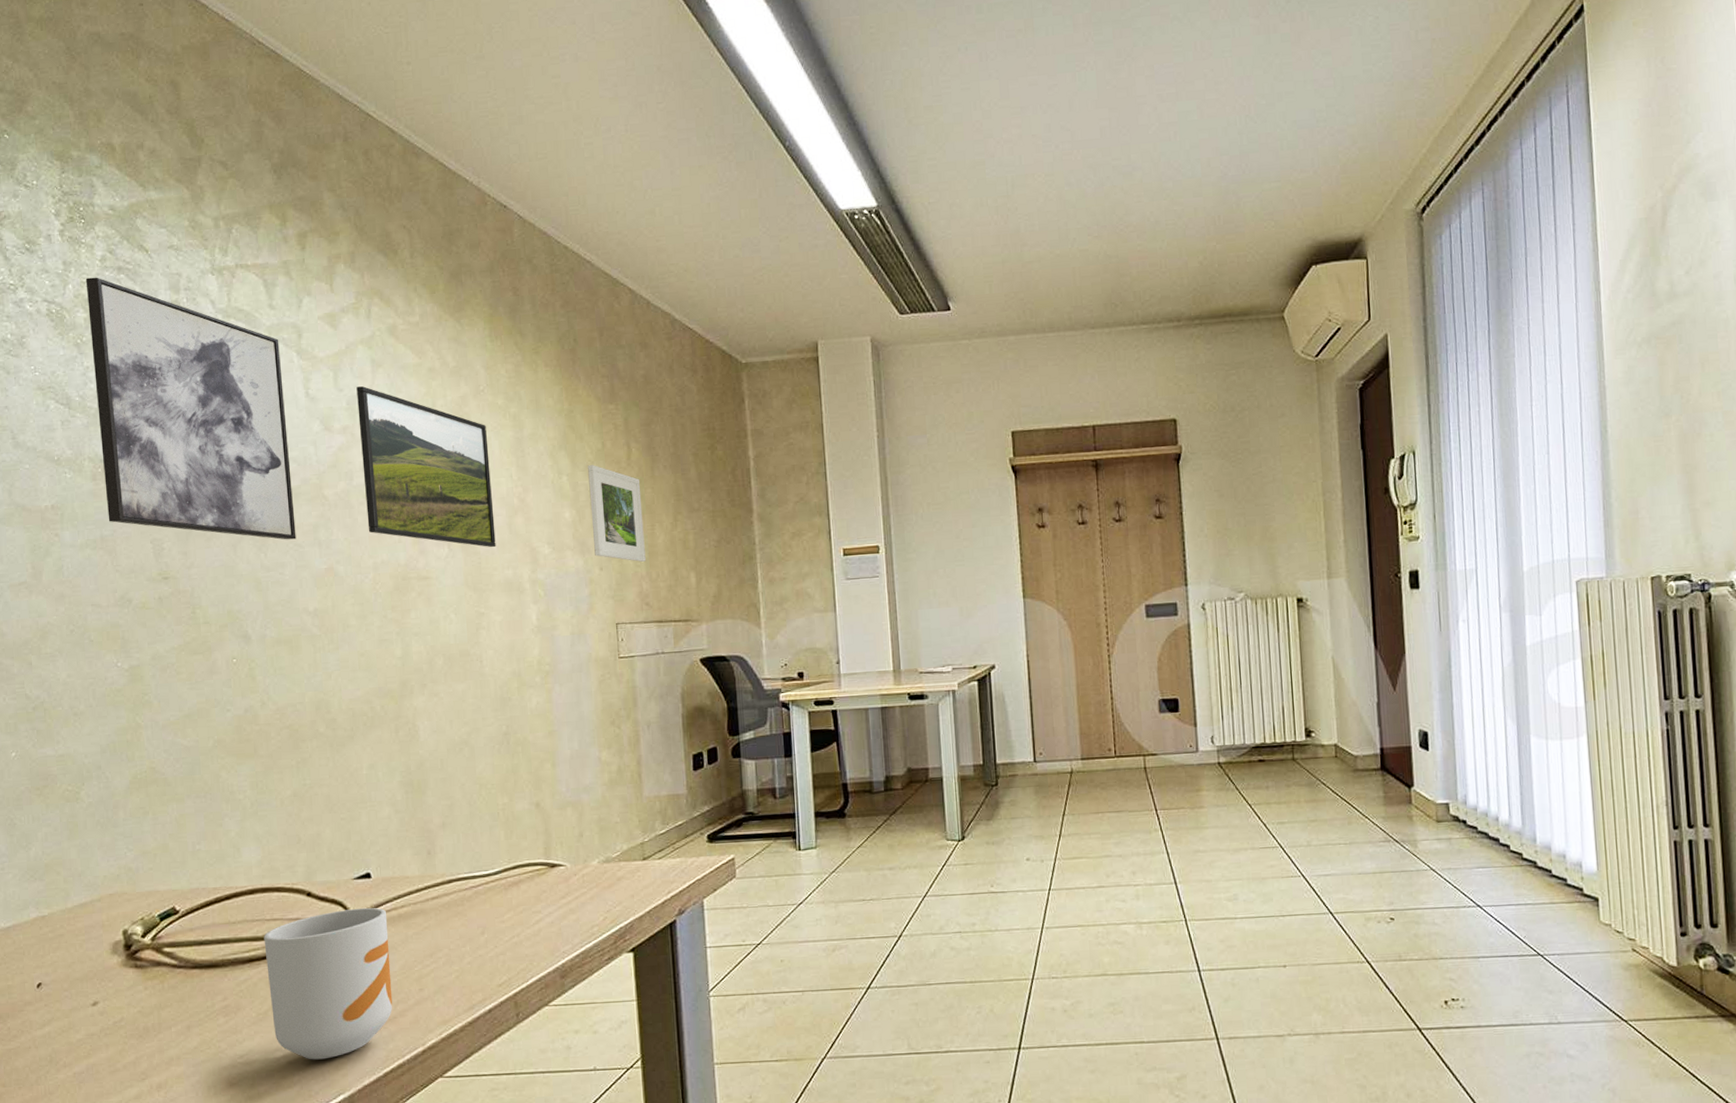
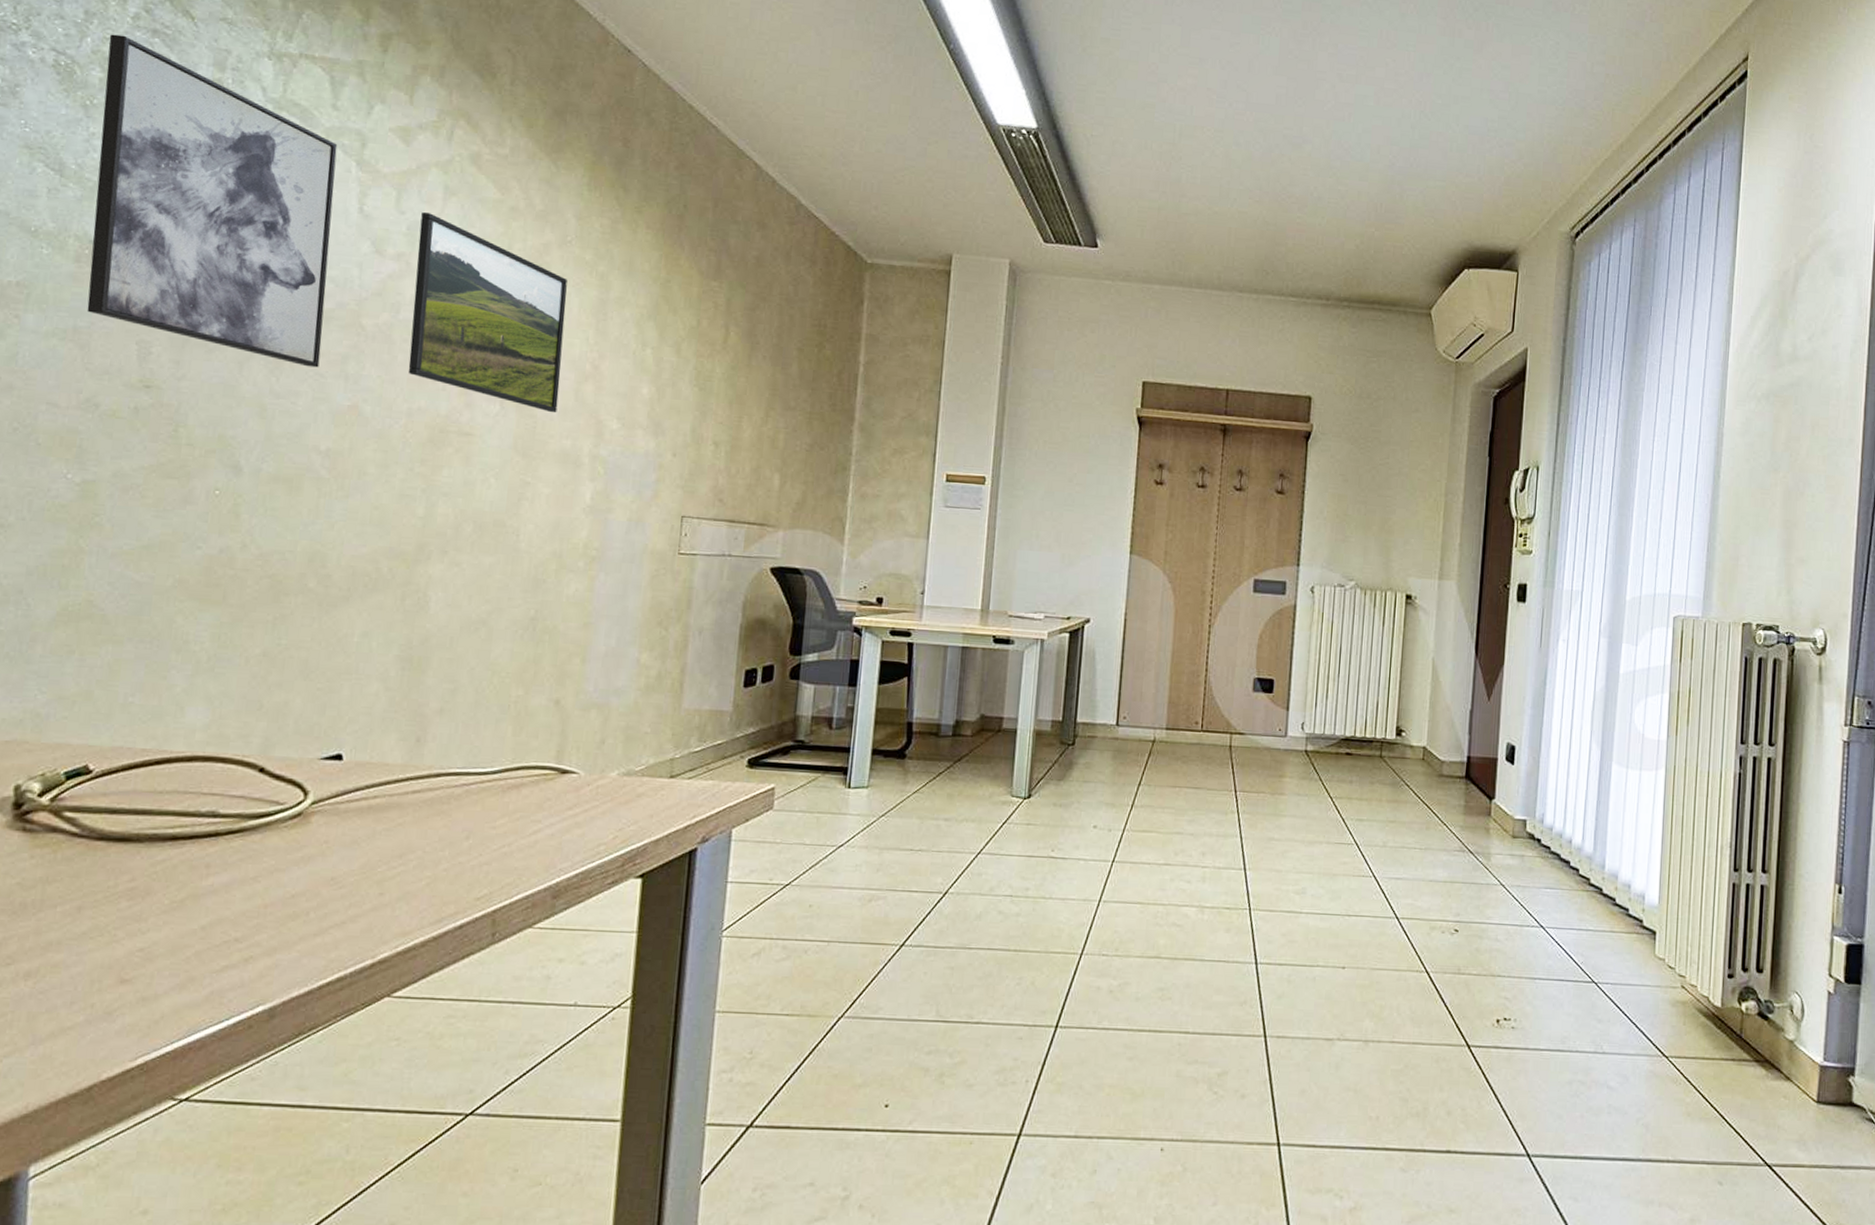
mug: present [264,907,393,1060] -> none [188,792,355,963]
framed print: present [588,465,646,562] -> none [669,342,734,454]

